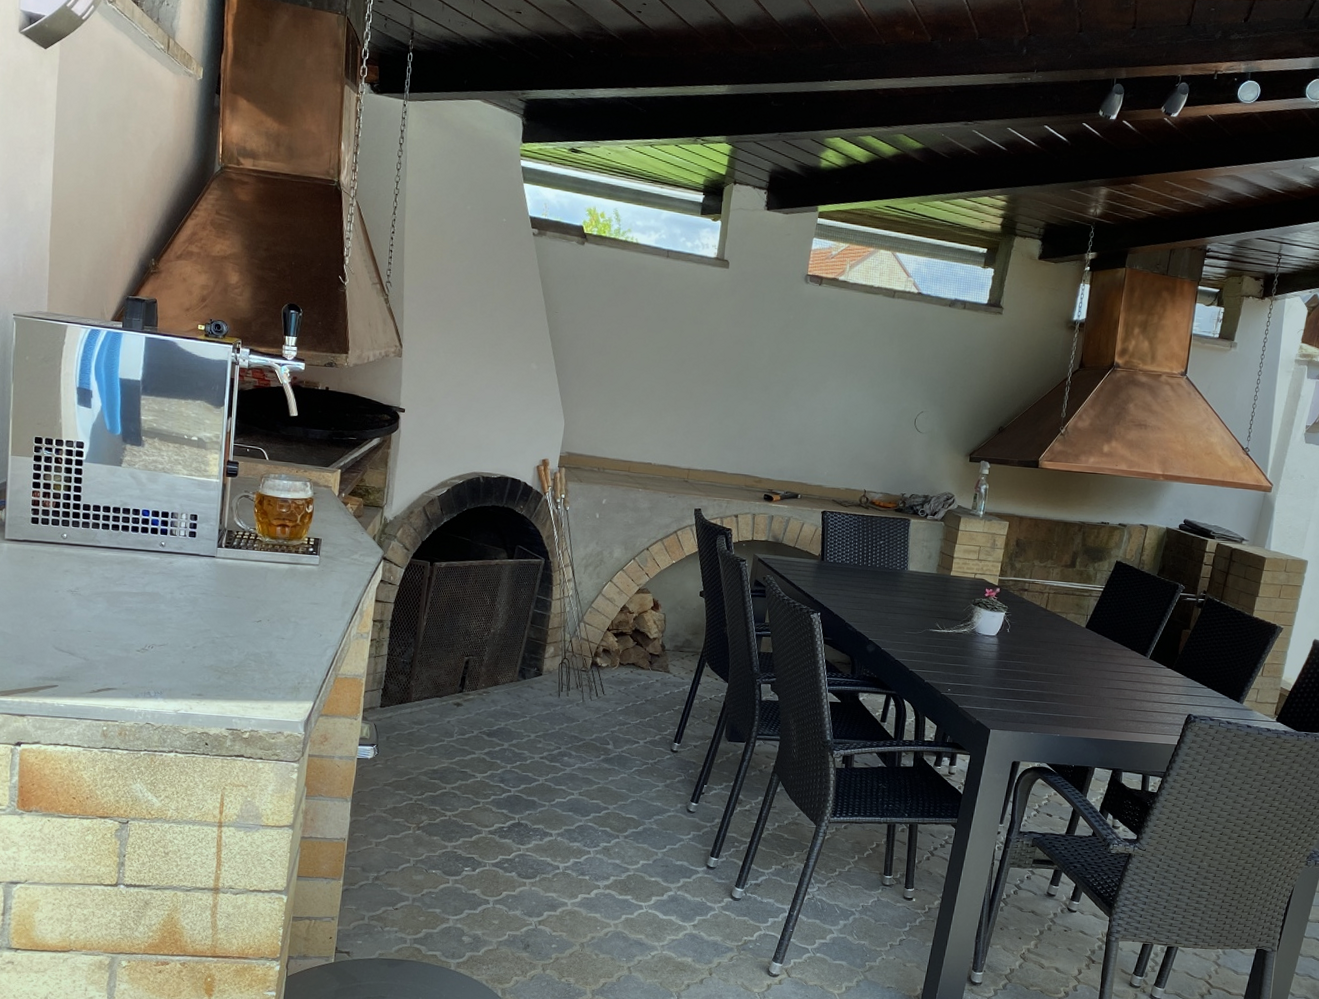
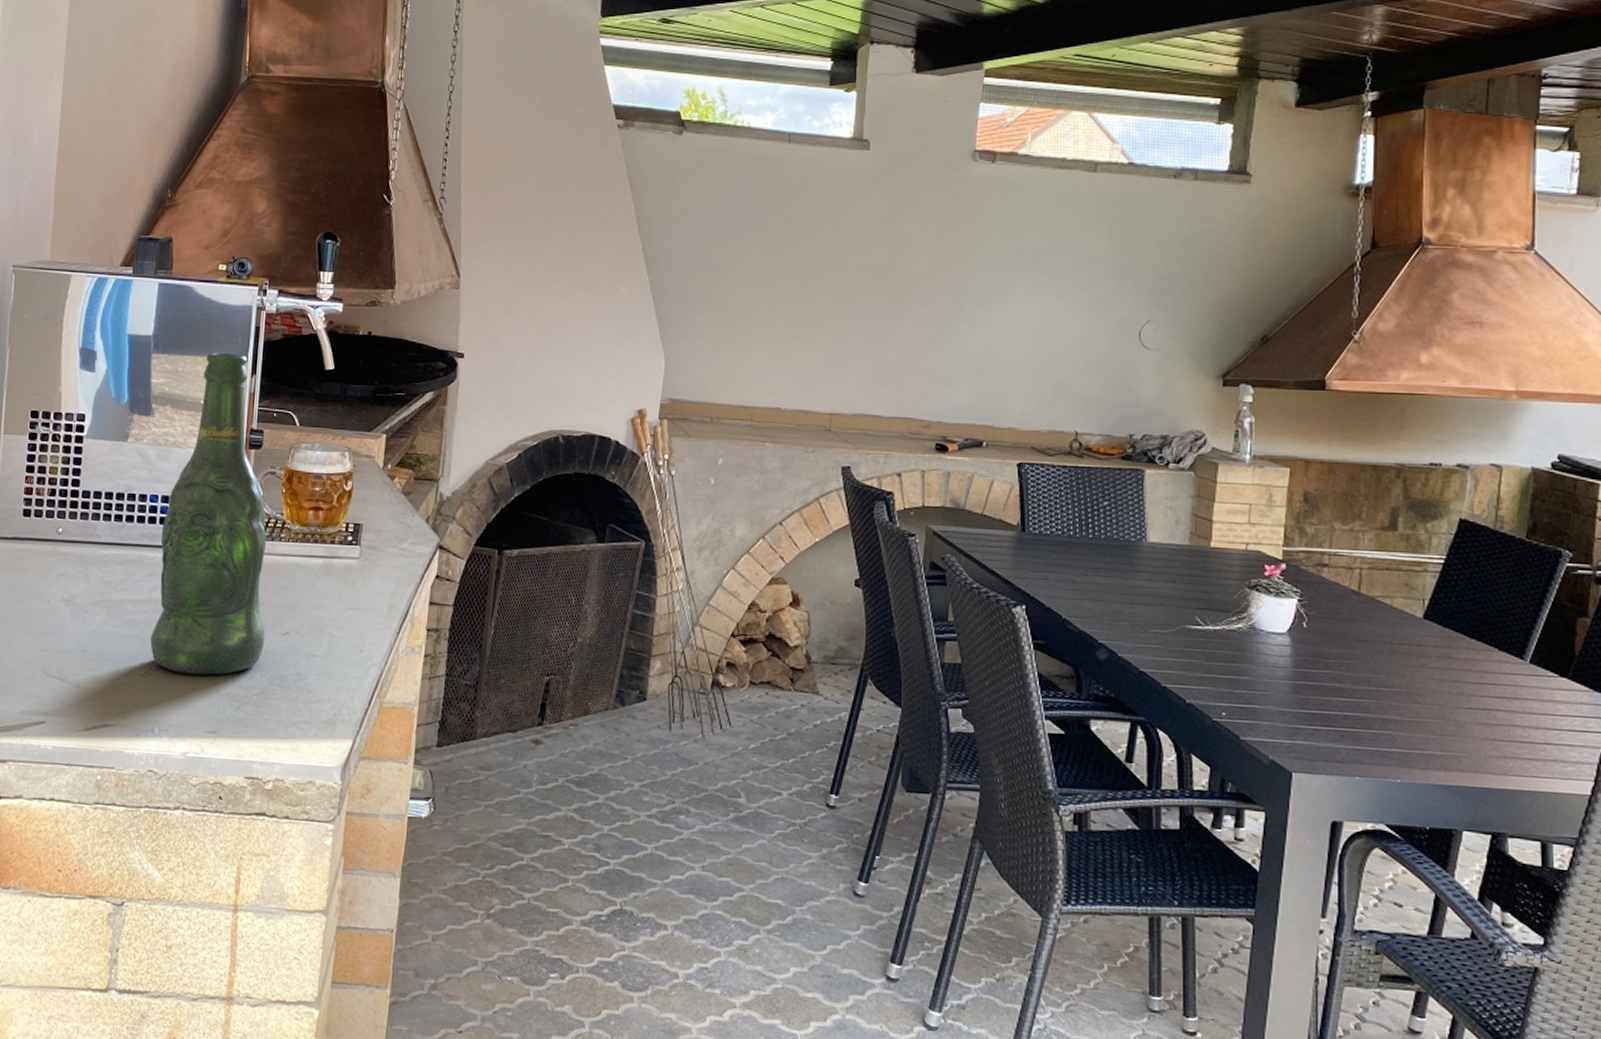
beer bottle: none [145,397,242,652] -> present [150,352,267,675]

